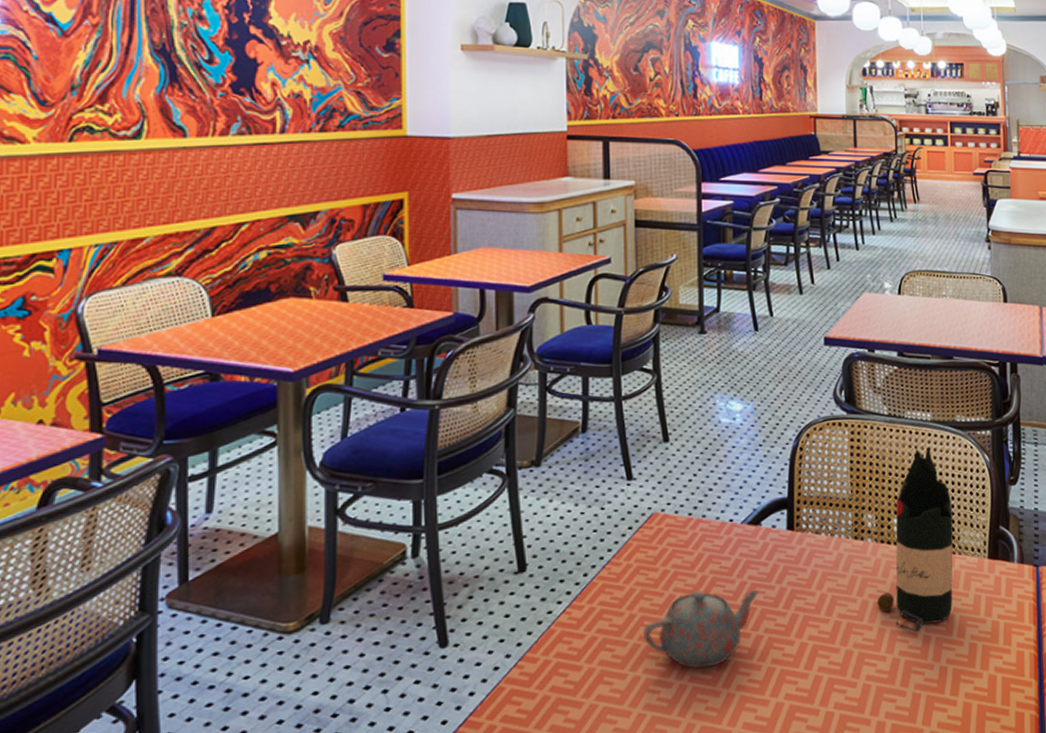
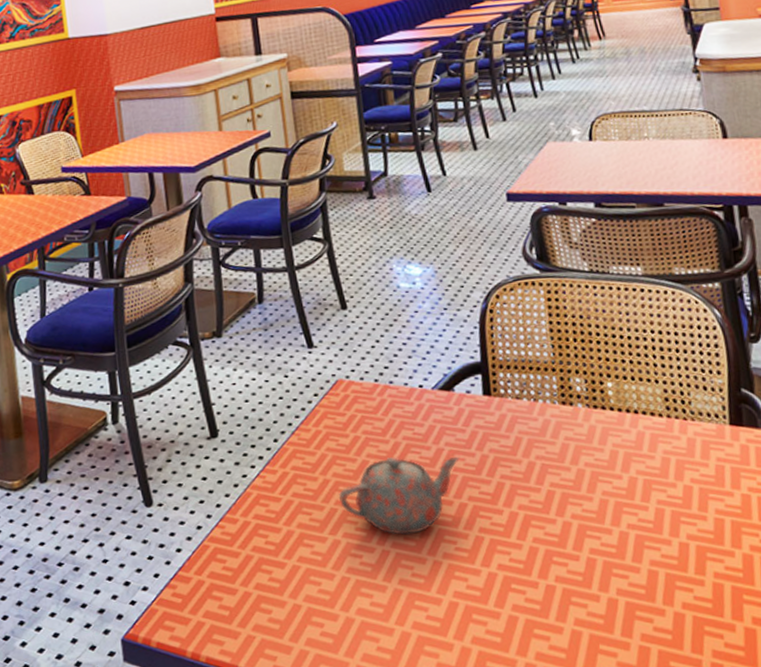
bottle: present [877,448,953,633] -> none [595,304,689,505]

